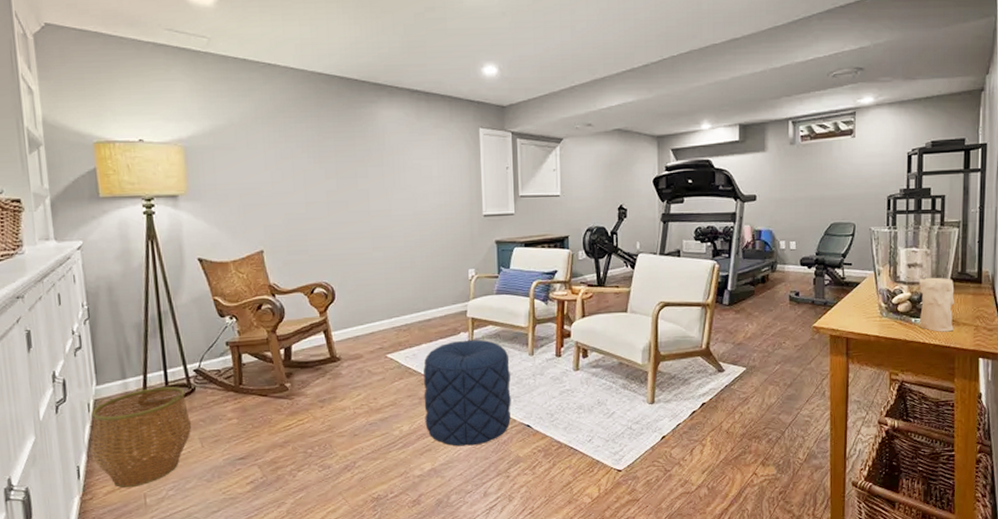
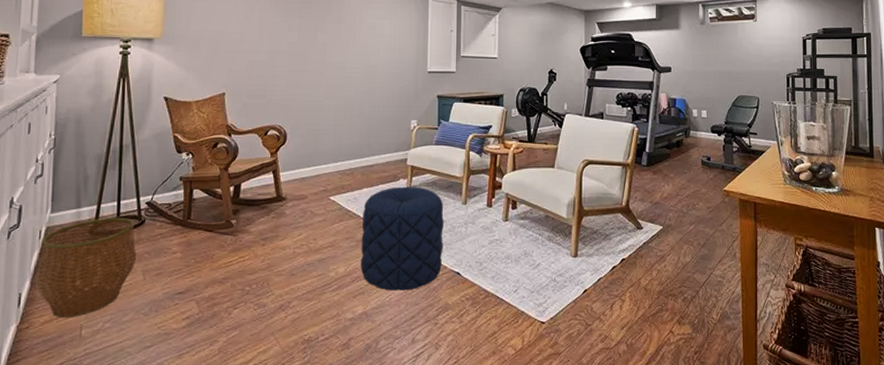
candle: present [918,277,955,332] -> none [817,150,852,201]

